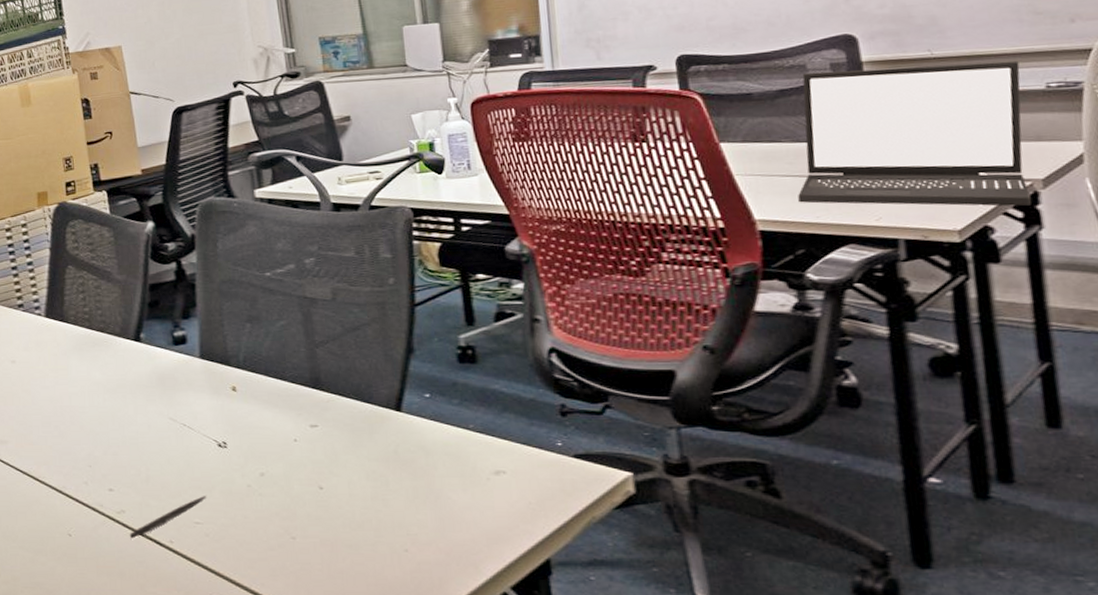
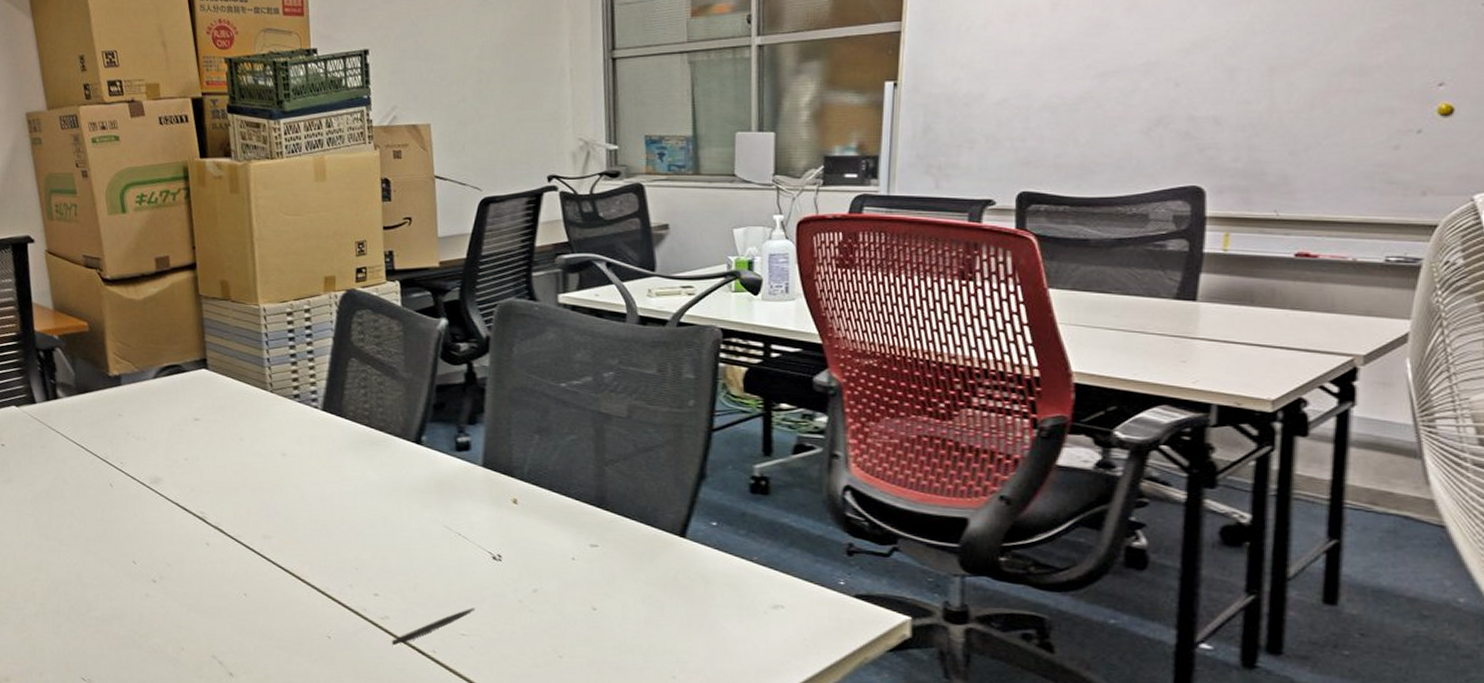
laptop: present [798,60,1033,207] -> none [1118,223,1363,382]

